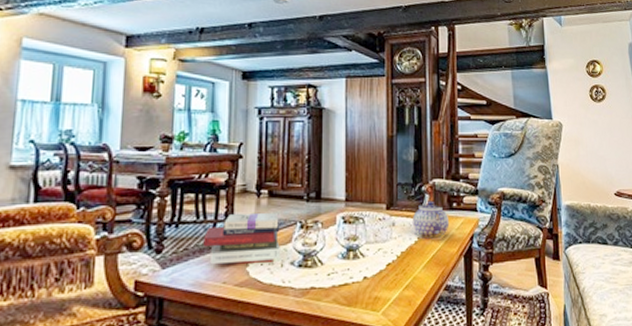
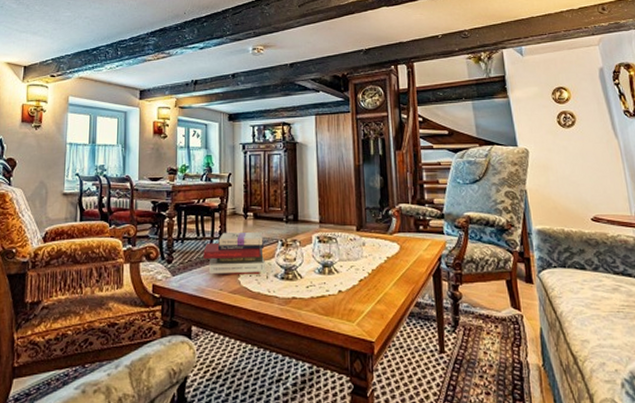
teapot: present [412,200,450,240] -> none [380,223,417,260]

